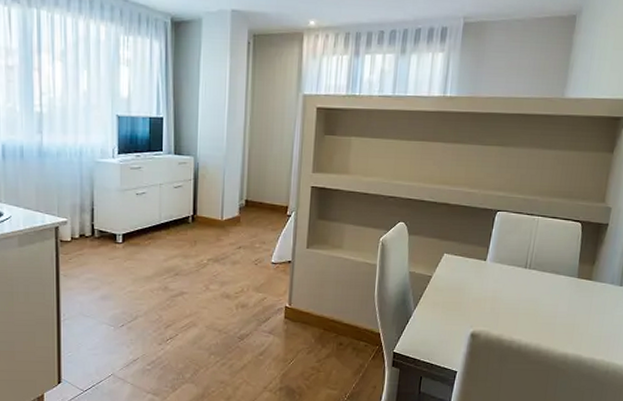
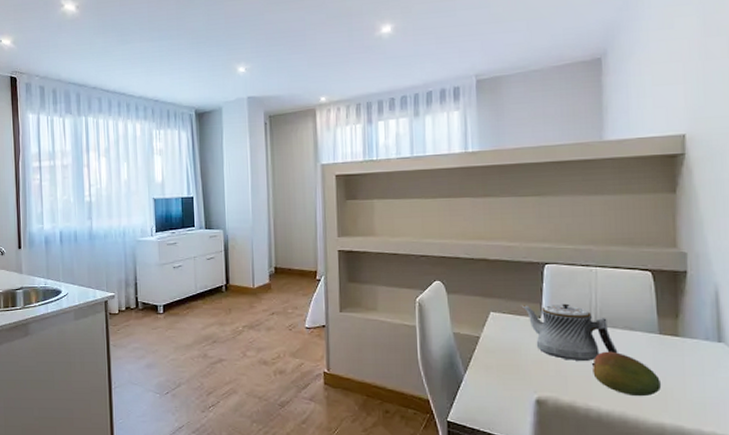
teapot: none [471,248,543,300] -> present [521,303,618,361]
fruit: none [520,291,572,331] -> present [592,351,662,397]

